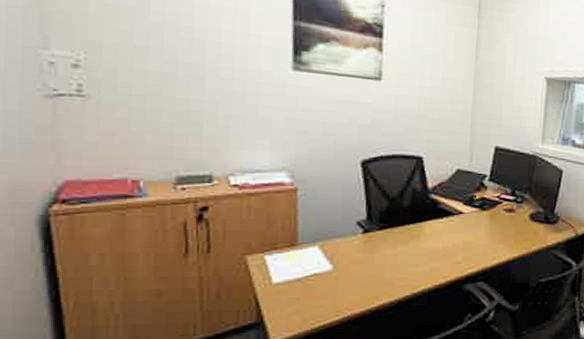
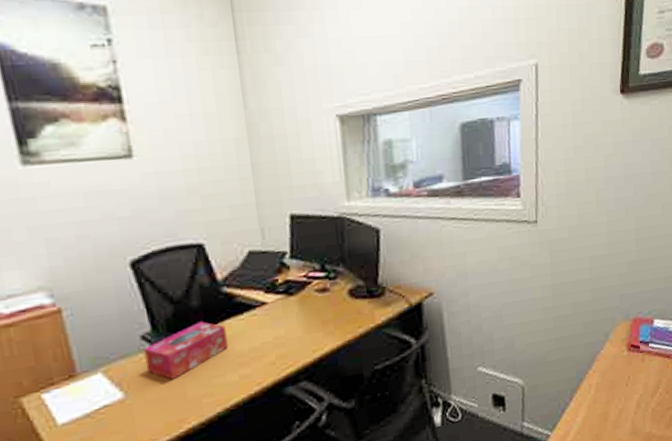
tissue box: none [356,219,427,262] -> present [143,321,228,380]

